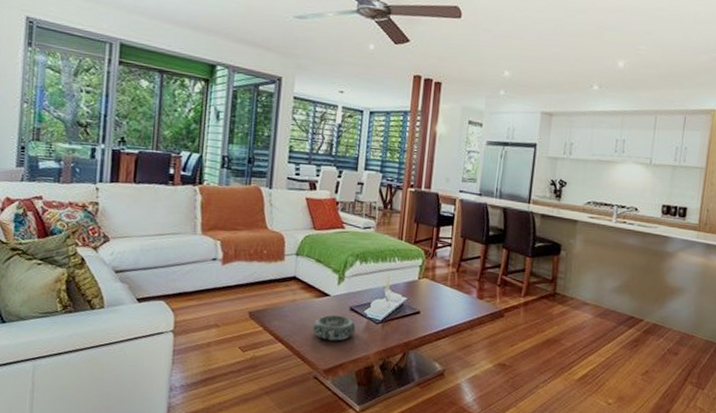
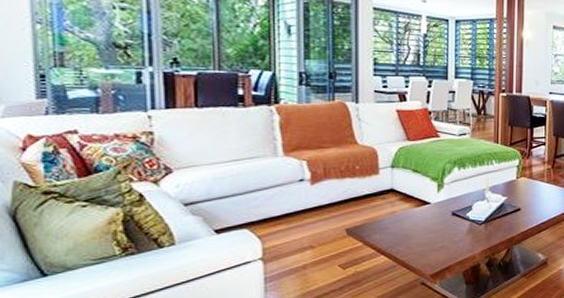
decorative bowl: present [313,314,356,341] -> none [416,221,459,247]

